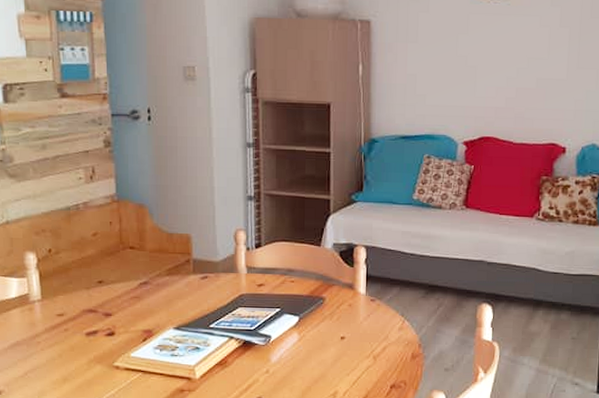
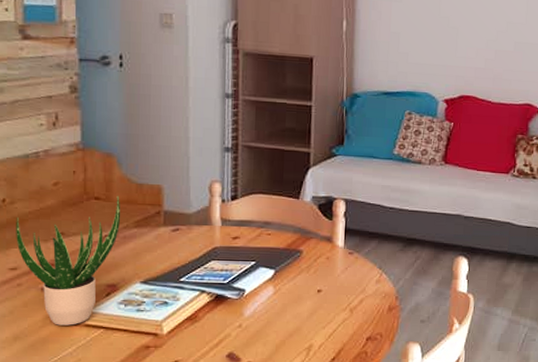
potted plant: none [61,244,154,369] -> present [16,195,121,326]

